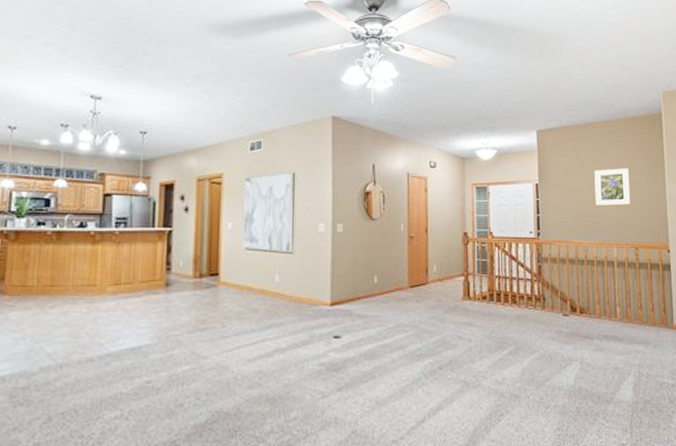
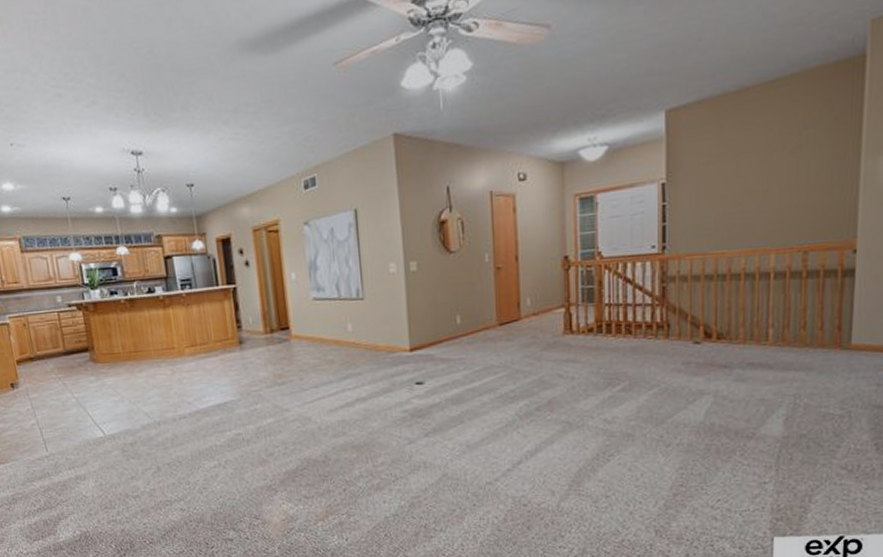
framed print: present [594,168,631,206] -> none [748,144,804,202]

